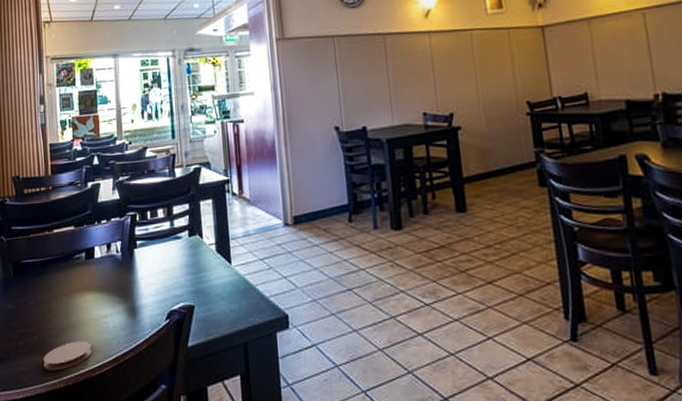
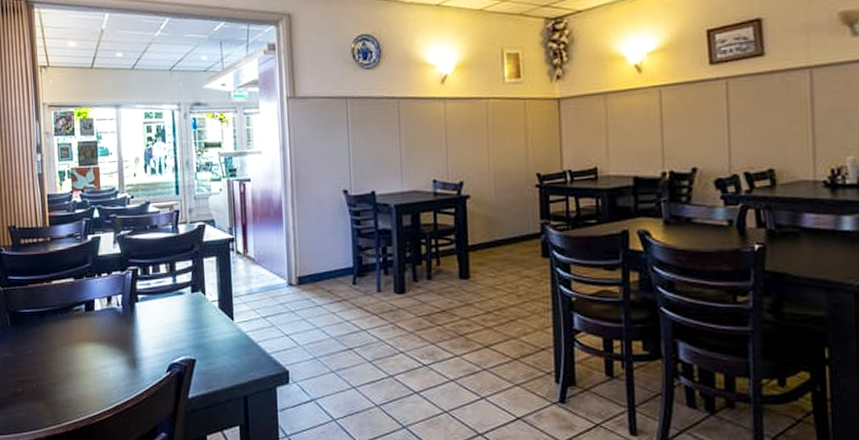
coaster: present [44,341,92,371] -> none [43,389,92,417]

